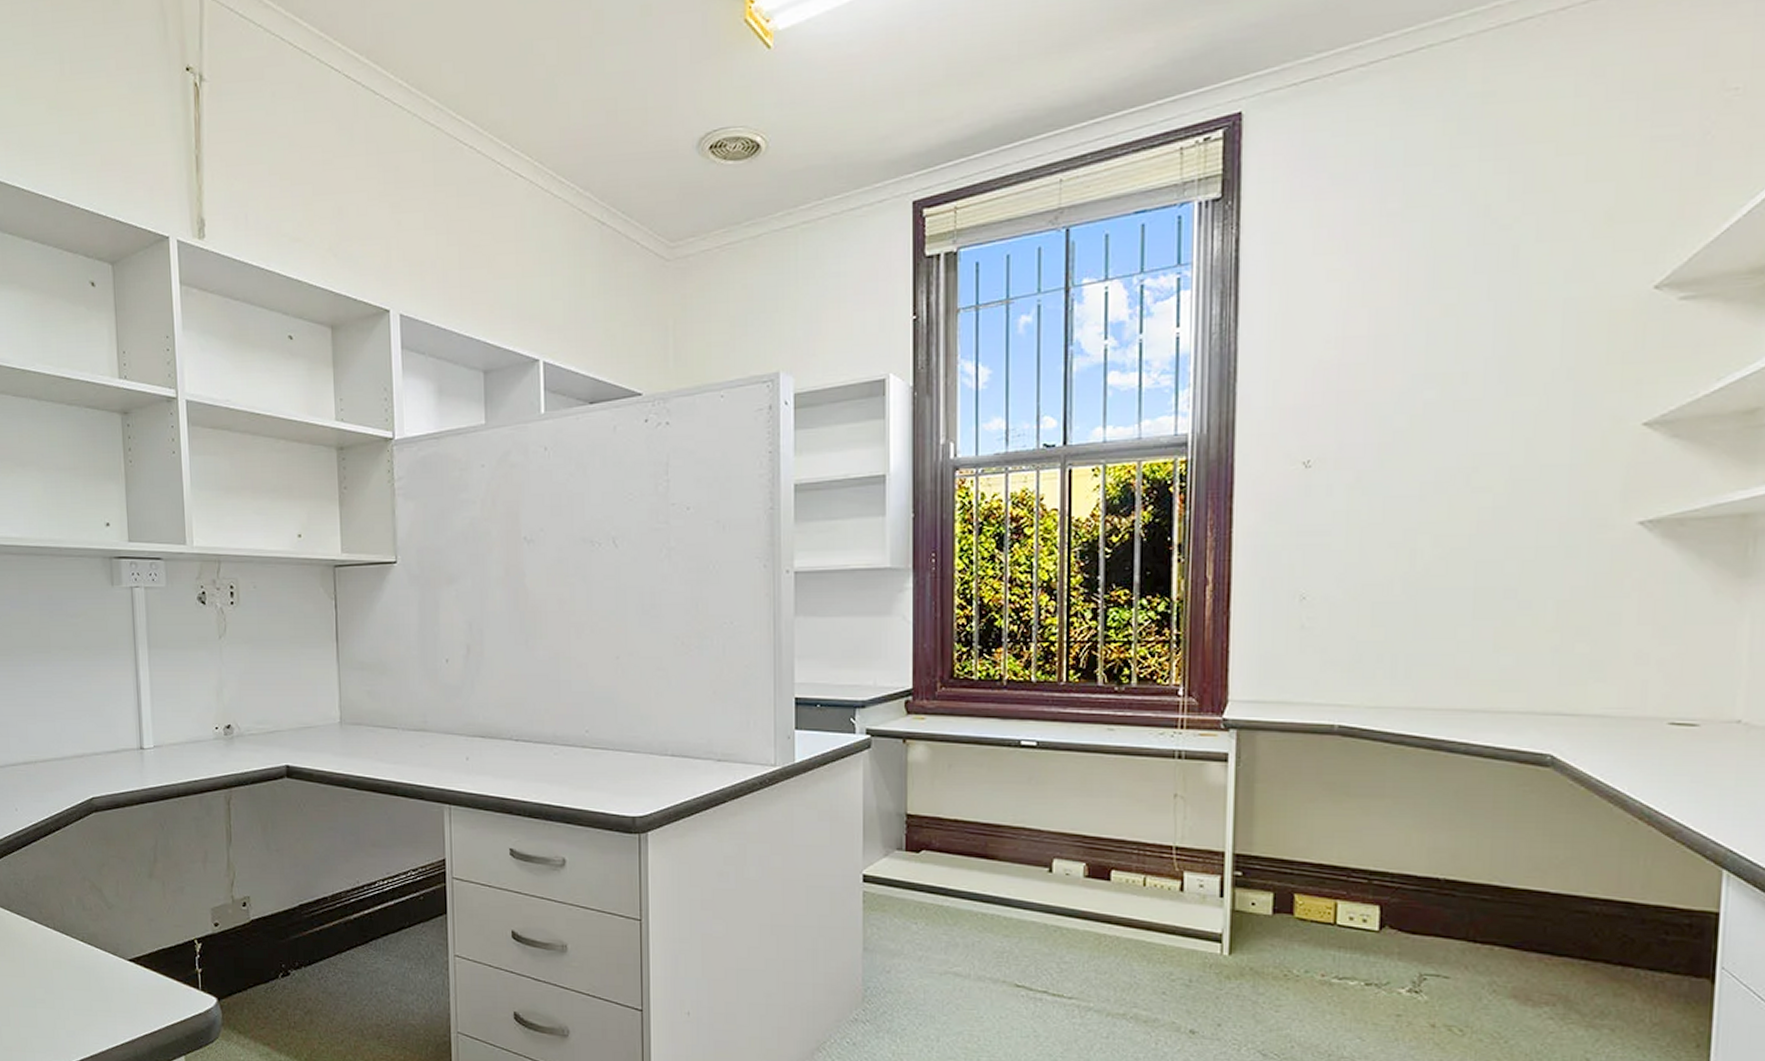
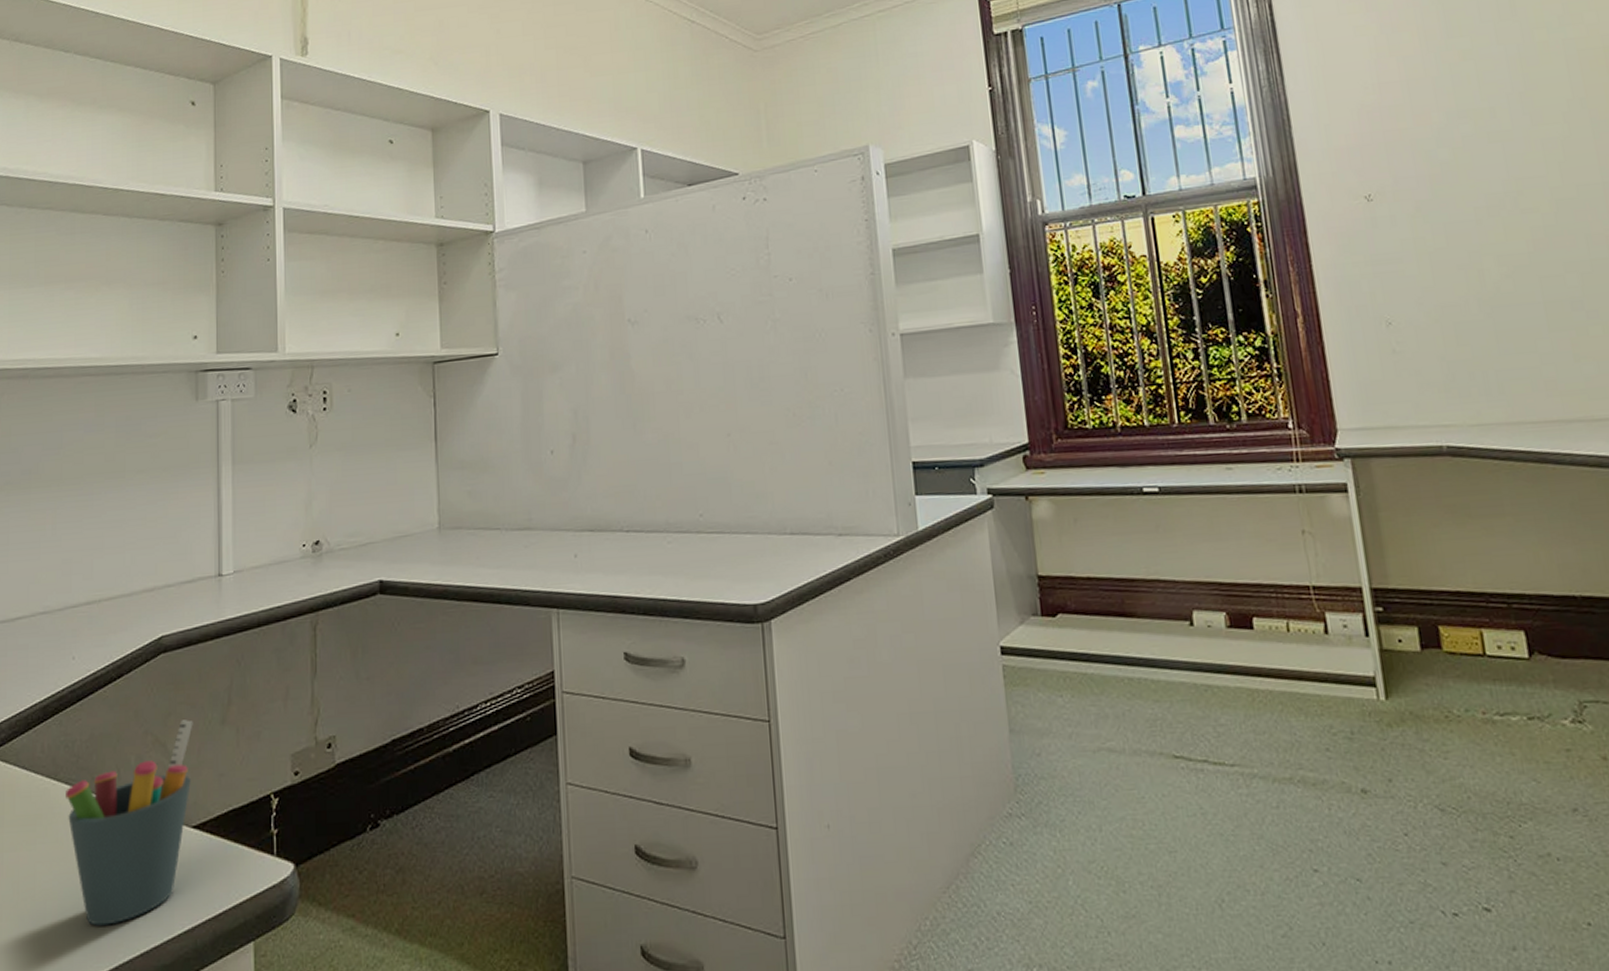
pen holder: none [18,871,125,1031] -> present [66,720,193,926]

